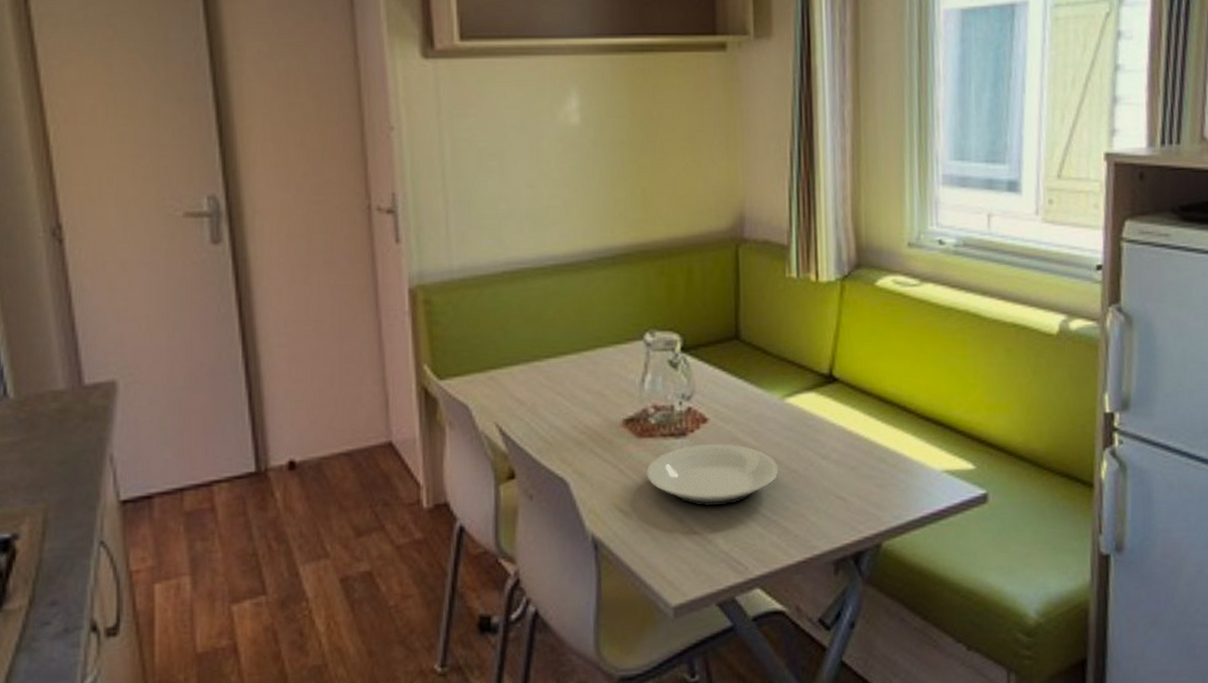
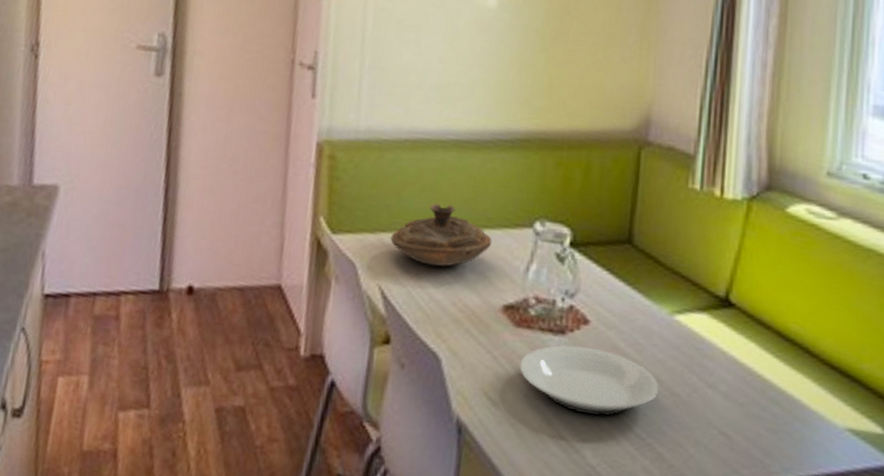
decorative bowl: none [501,331,605,394] -> present [390,203,492,267]

